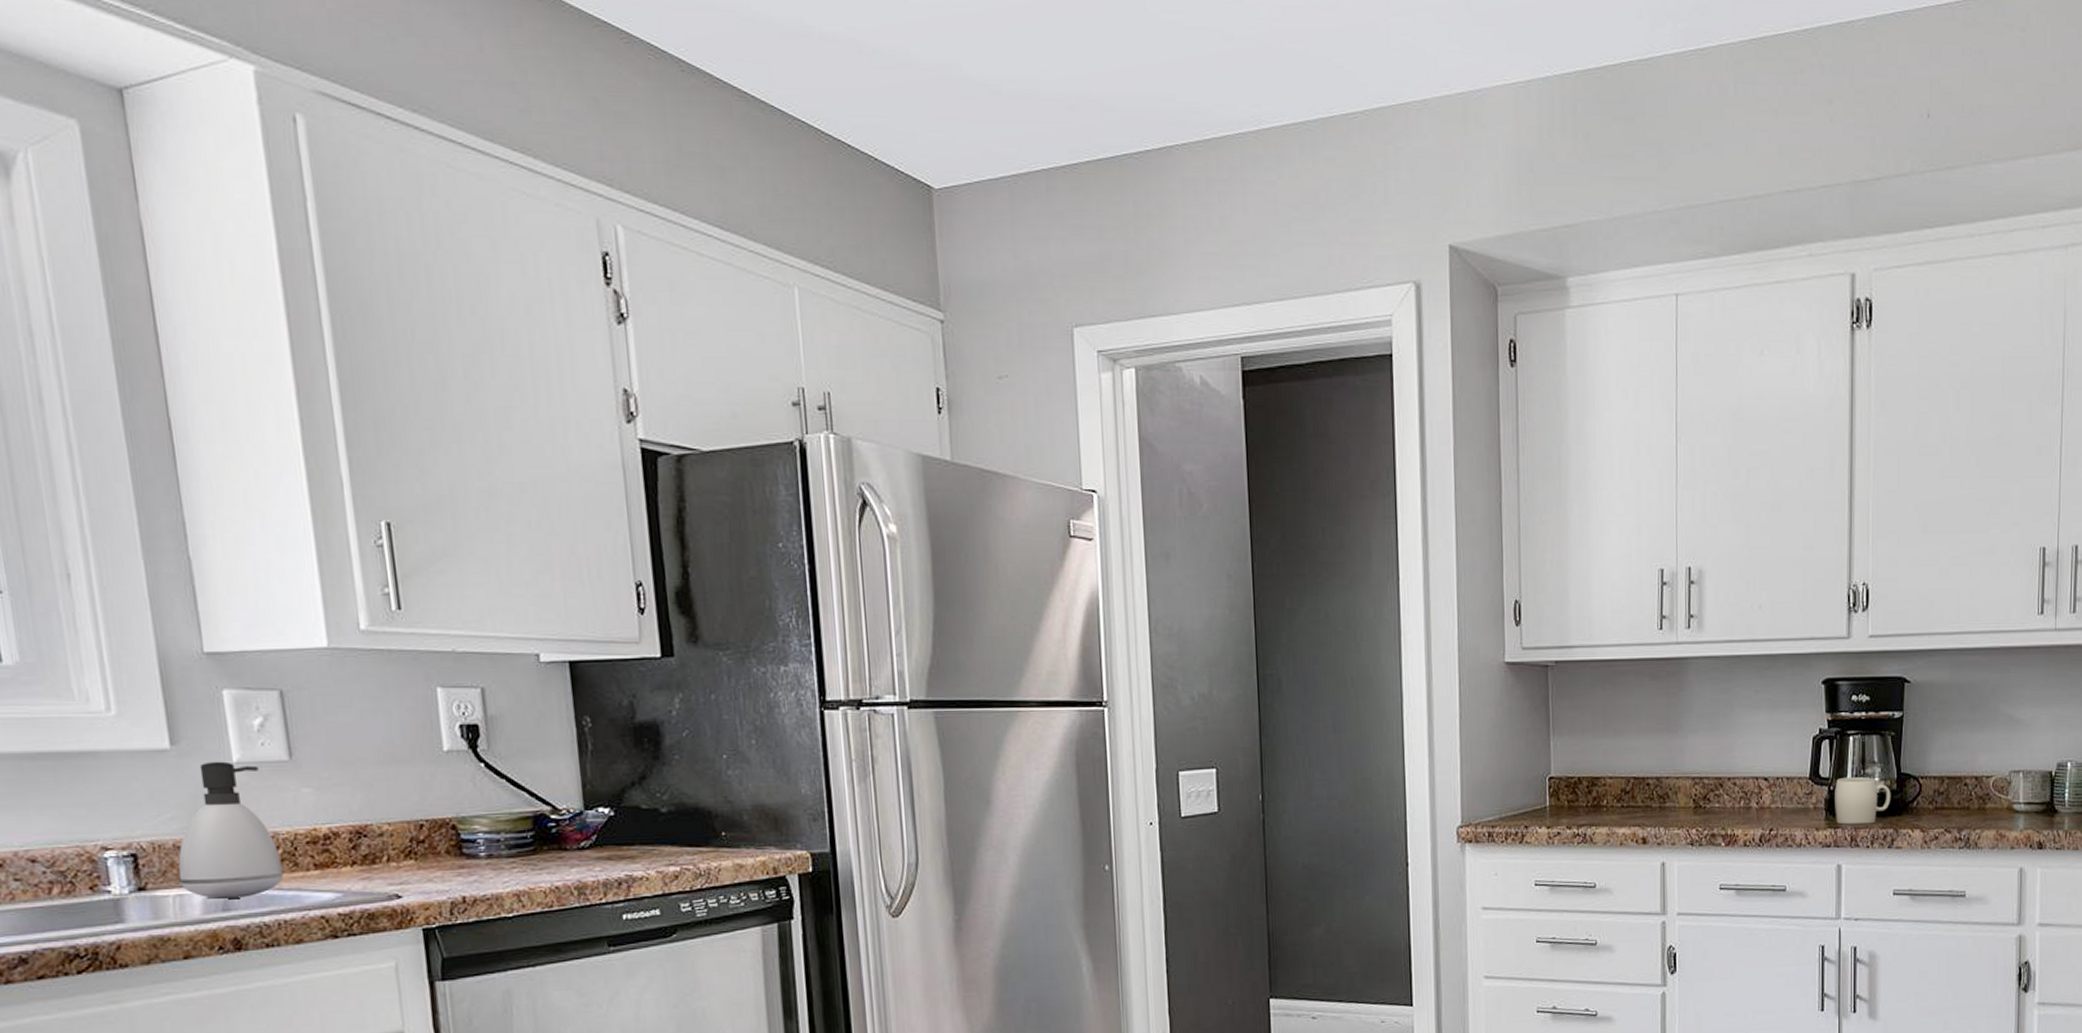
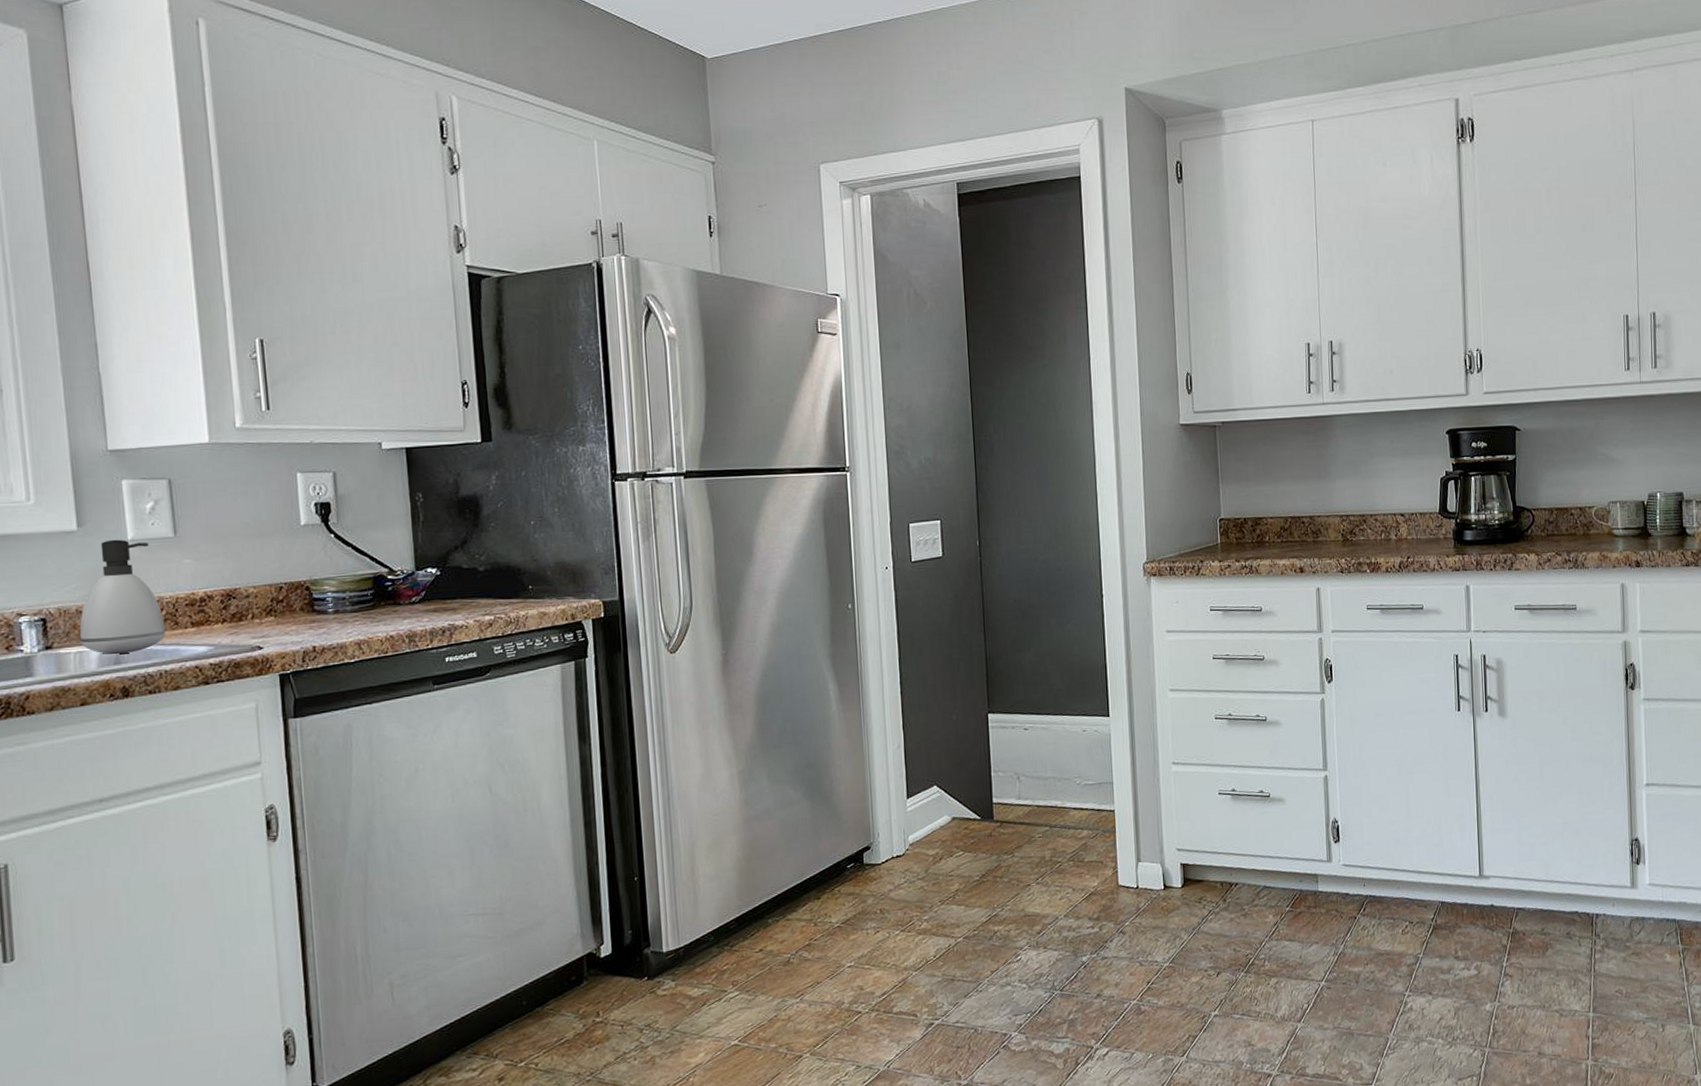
mug: present [1835,776,1891,826] -> none [1461,510,1509,552]

